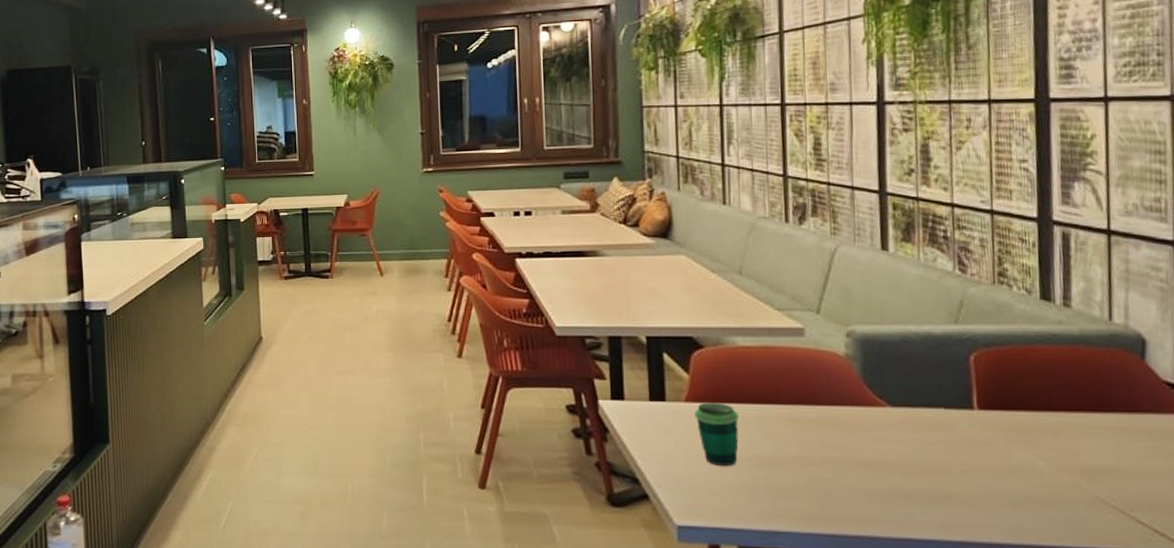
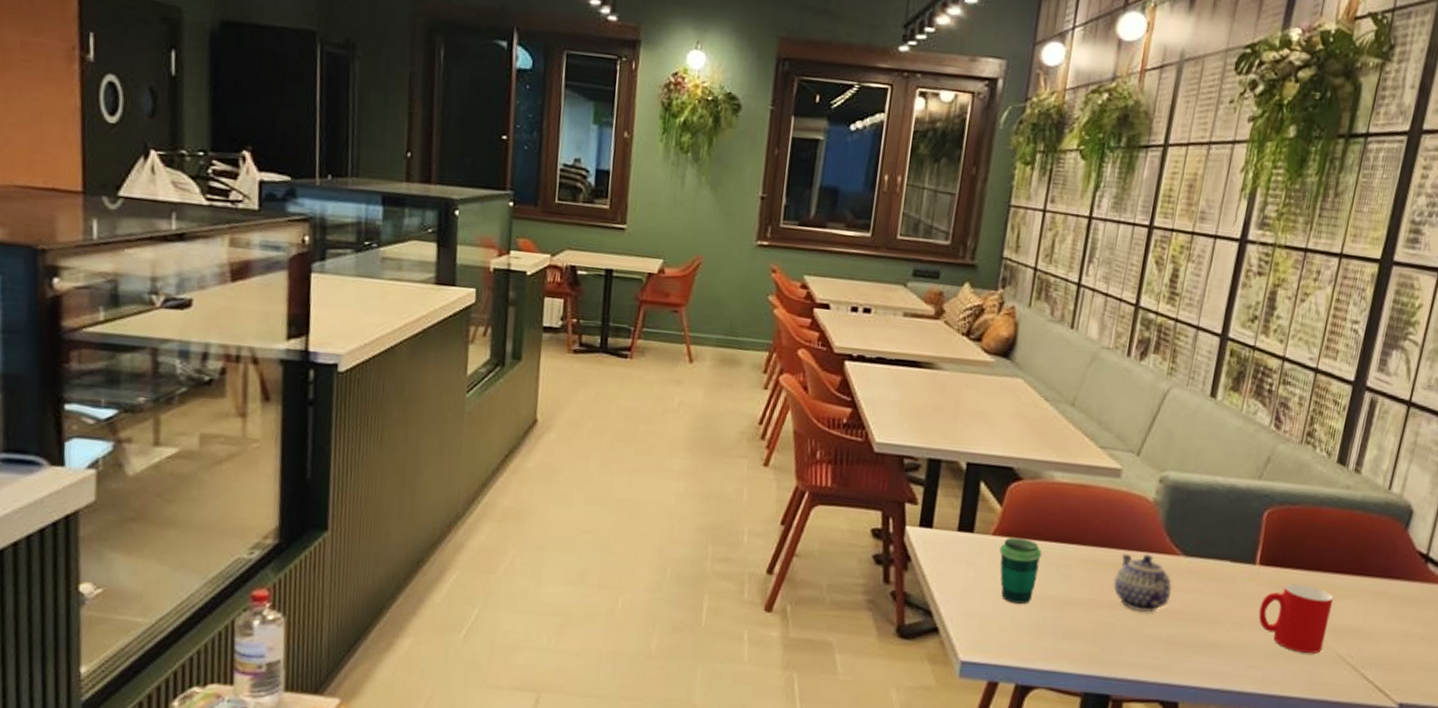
teapot: none [819,407,885,465] -> present [1113,553,1172,612]
cup: none [990,426,1077,499] -> present [1258,583,1333,654]

